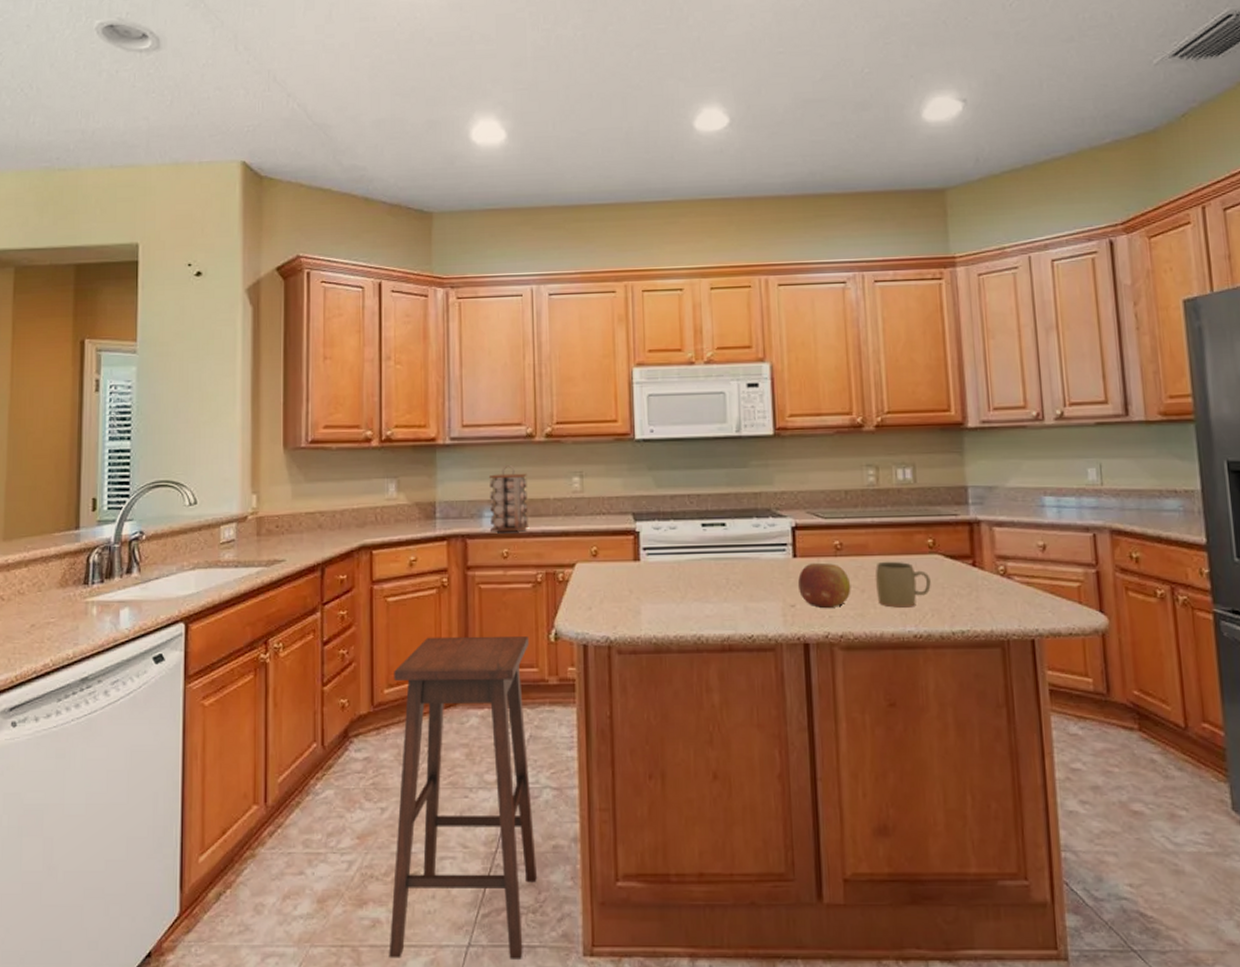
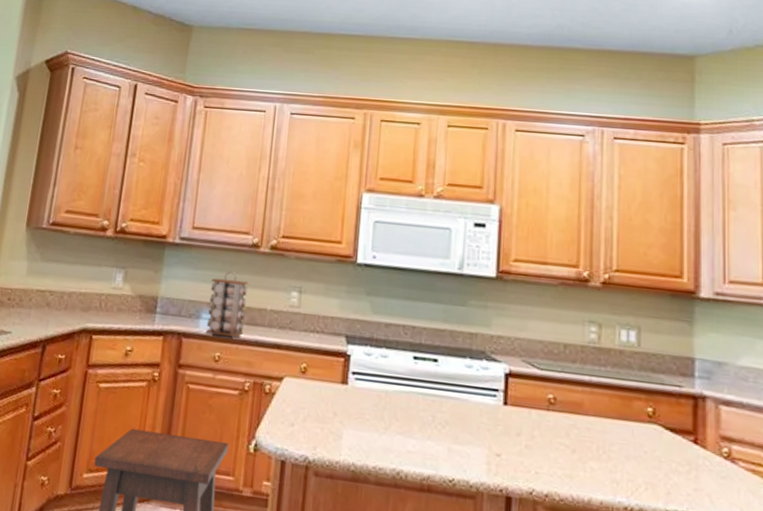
fruit: present [797,562,851,608] -> none [505,413,562,464]
mug: present [874,561,931,608] -> none [587,423,647,477]

